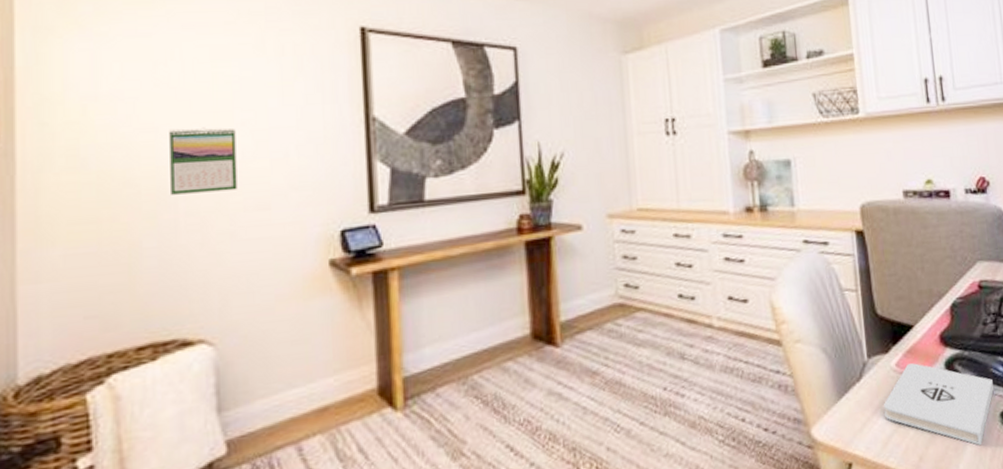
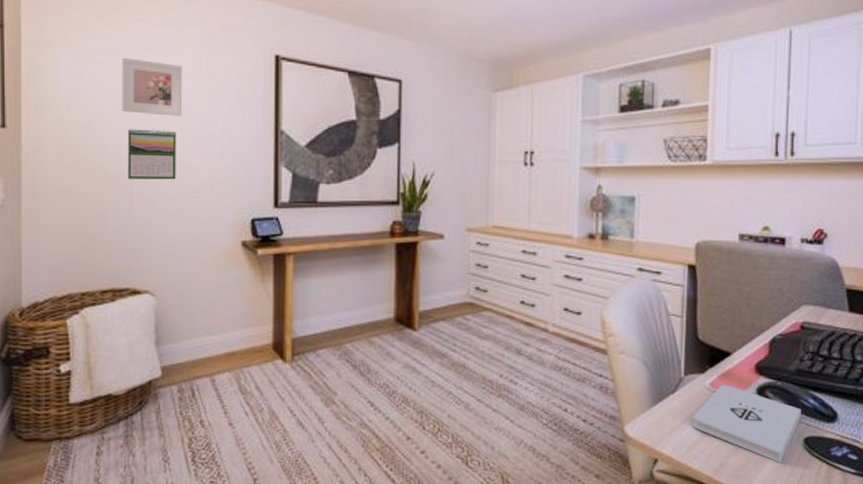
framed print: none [158,41,242,110] -> present [122,58,182,116]

